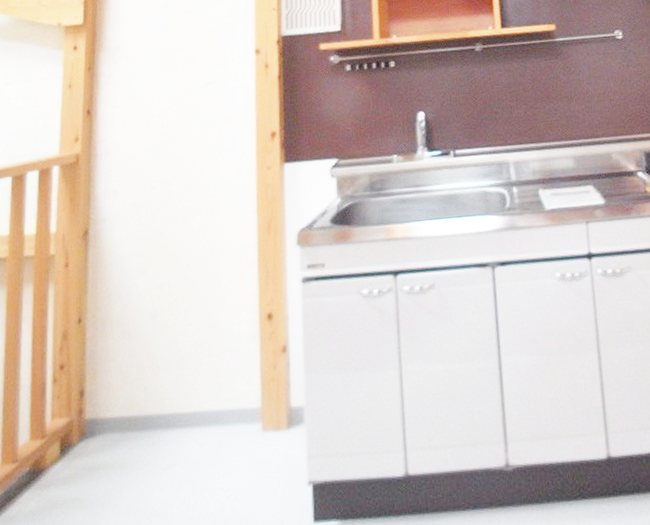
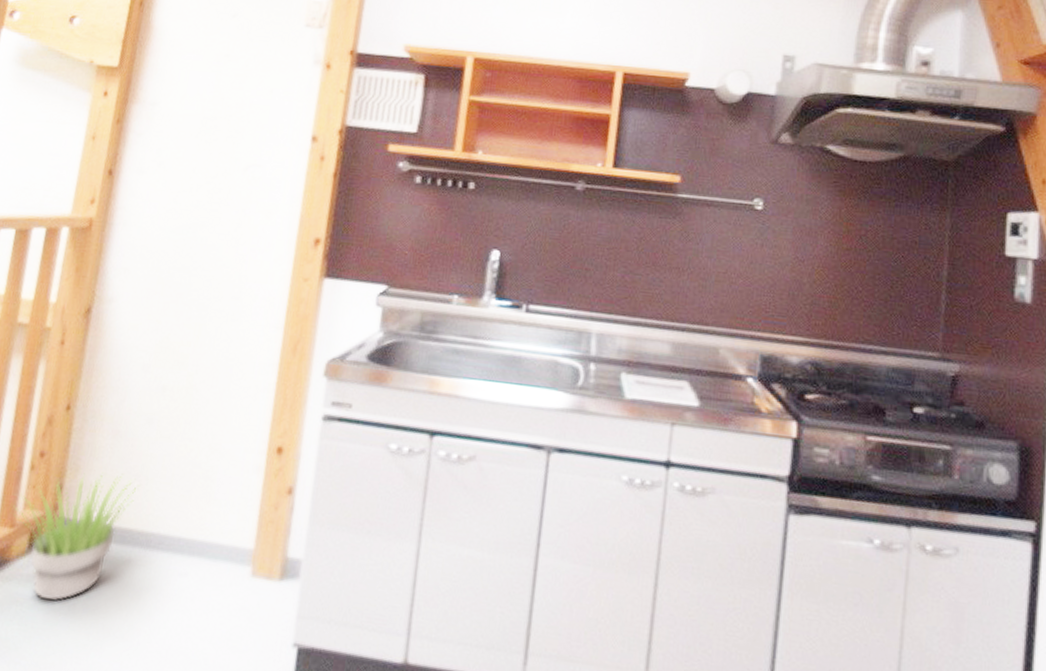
potted plant: none [42,367,153,497] -> present [13,472,141,601]

